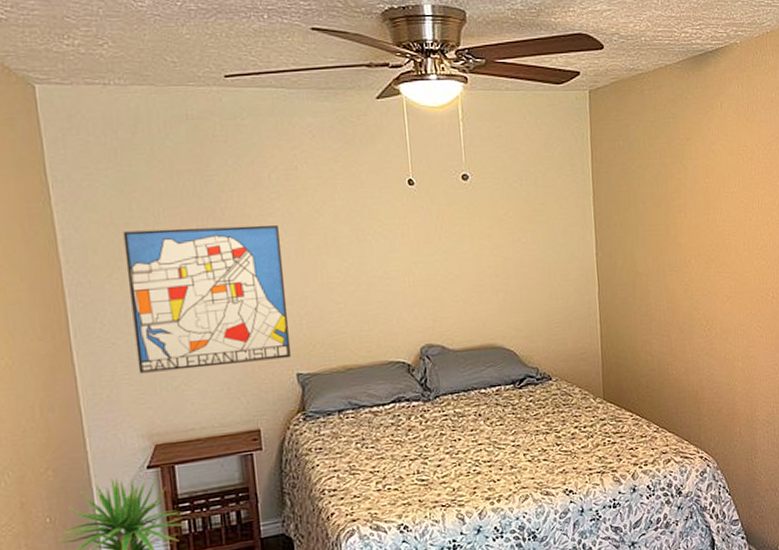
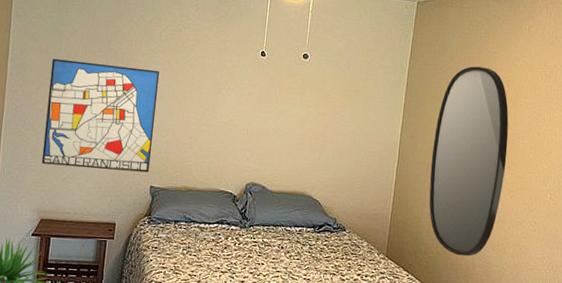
home mirror: none [635,158,721,382] -> present [429,66,509,257]

